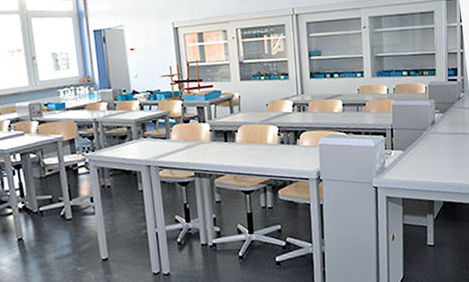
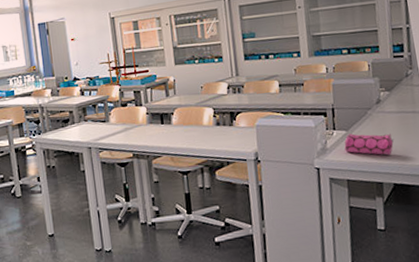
pencil case: none [401,153,446,175] -> present [344,133,394,155]

